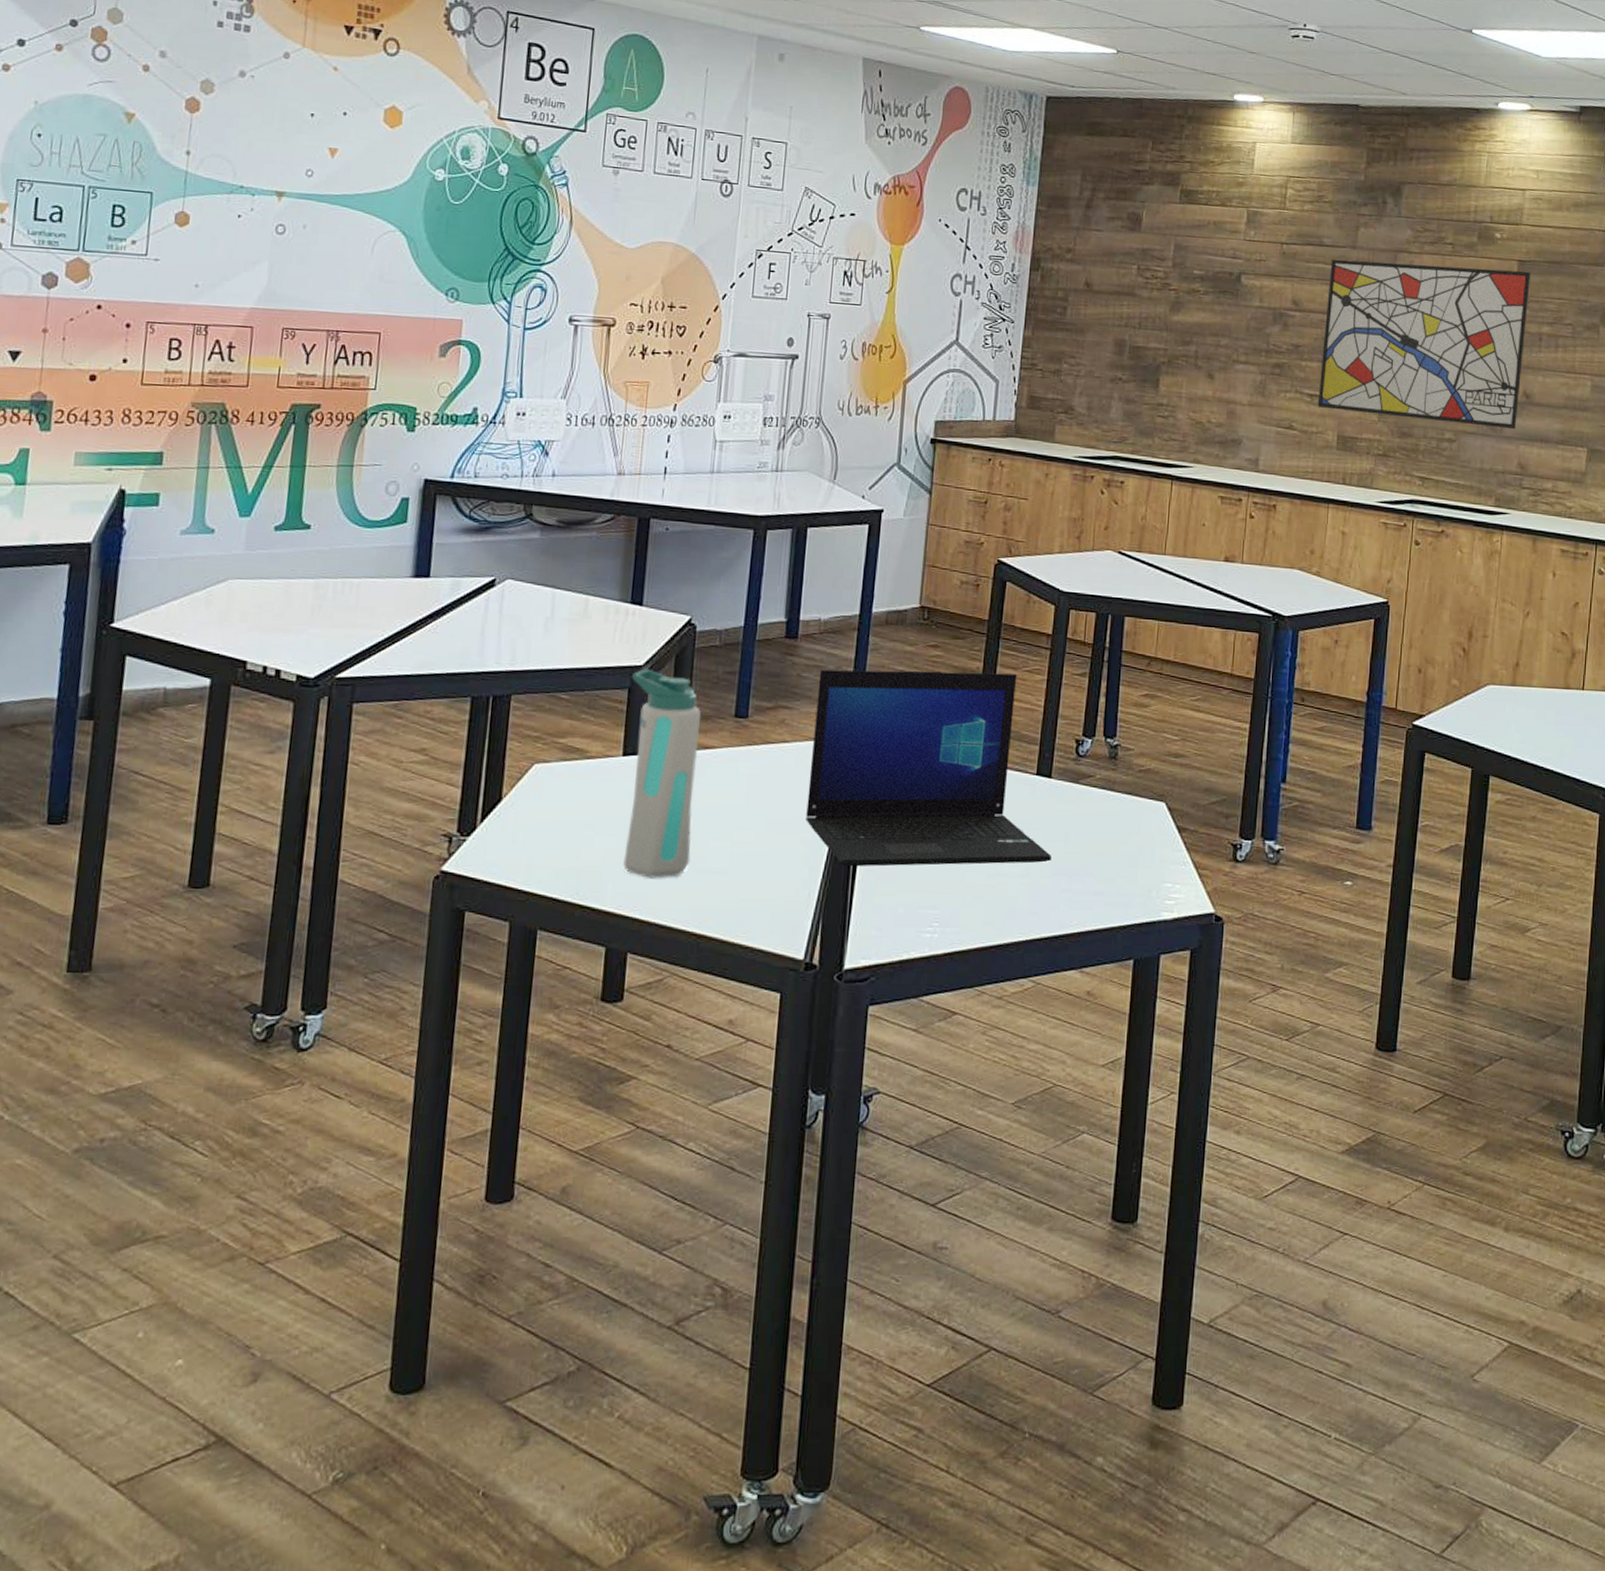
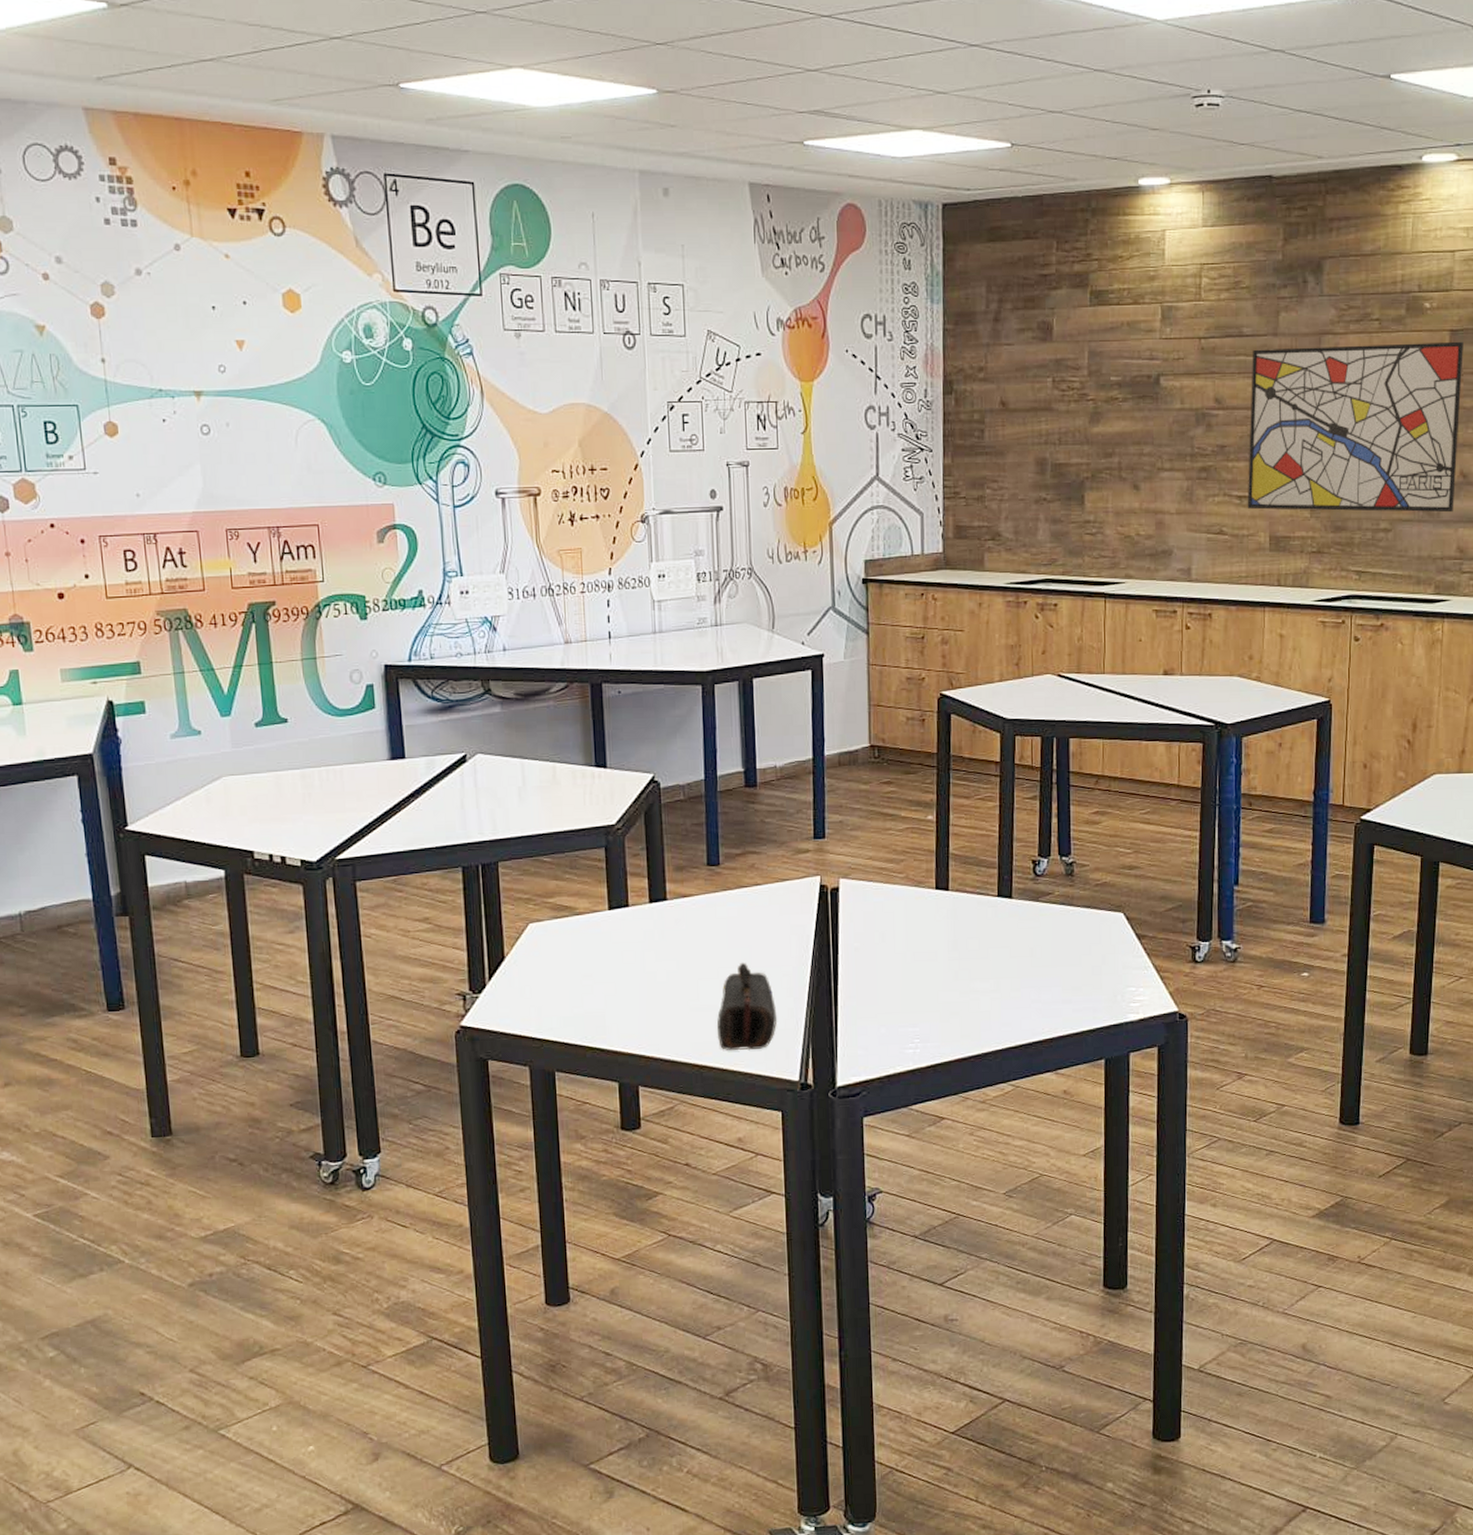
water bottle: present [623,668,702,878] -> none [605,827,684,1019]
pencil case: none [722,824,789,922] -> present [717,962,776,1051]
laptop: present [806,669,1051,867] -> none [781,803,1019,995]

